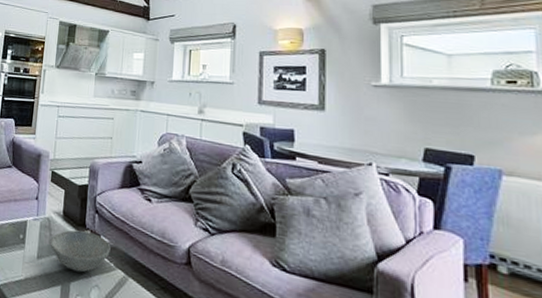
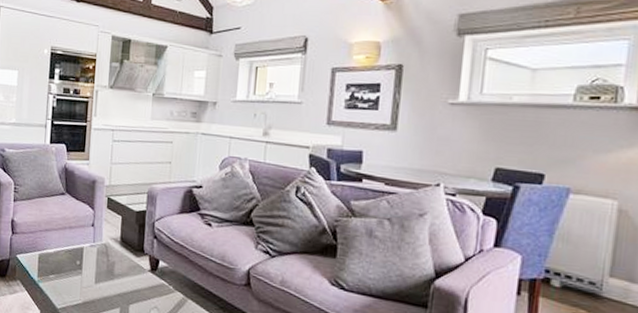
bowl: present [50,230,111,273] -> none [108,255,170,296]

